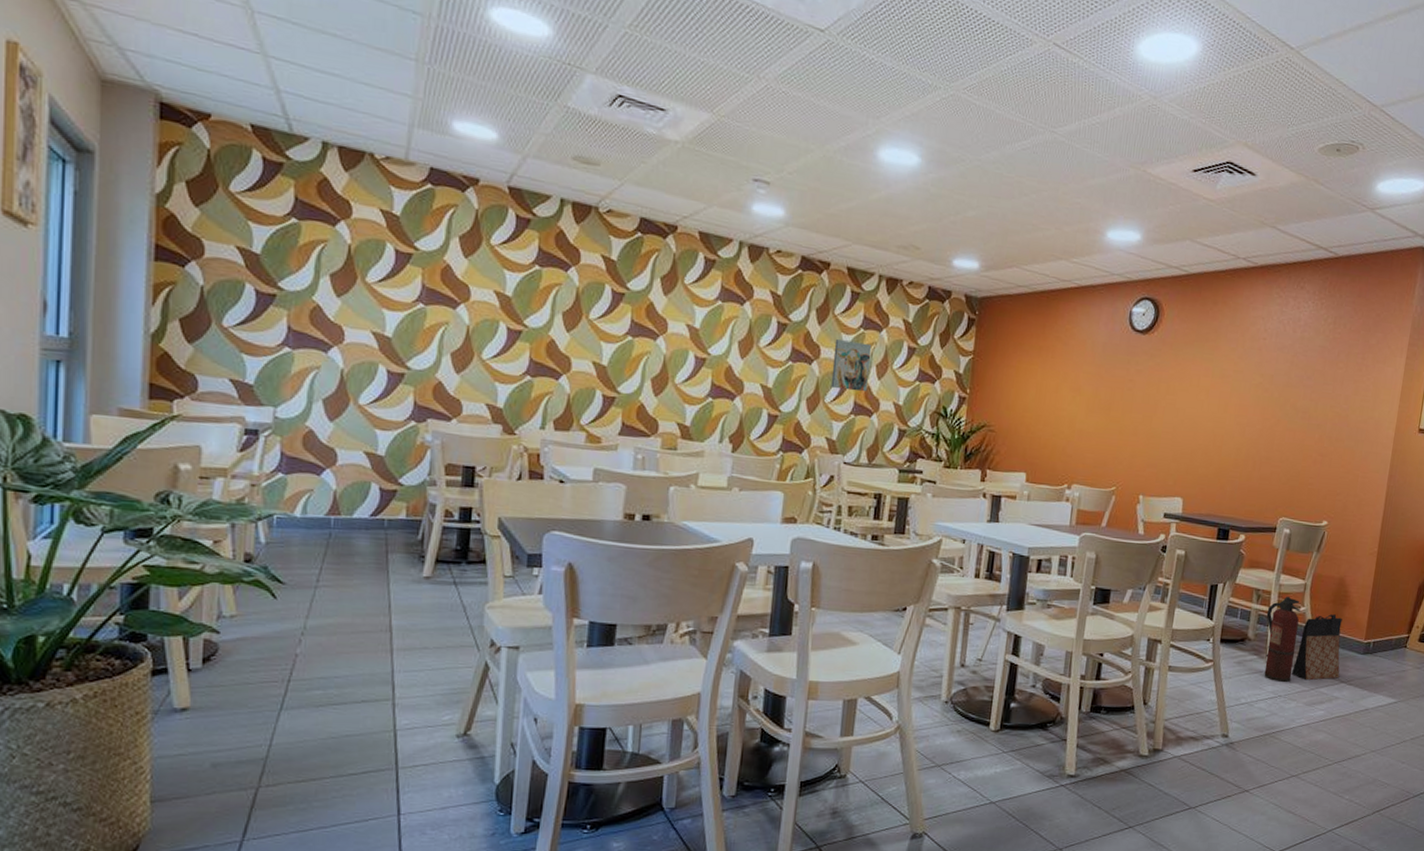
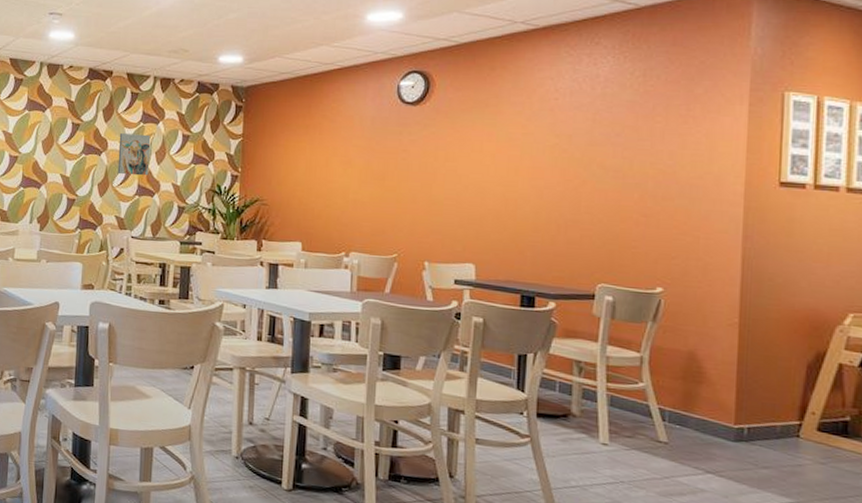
fire extinguisher: present [1264,597,1300,683] -> none [593,370,638,468]
bag: present [1291,614,1342,681] -> none [634,392,704,468]

